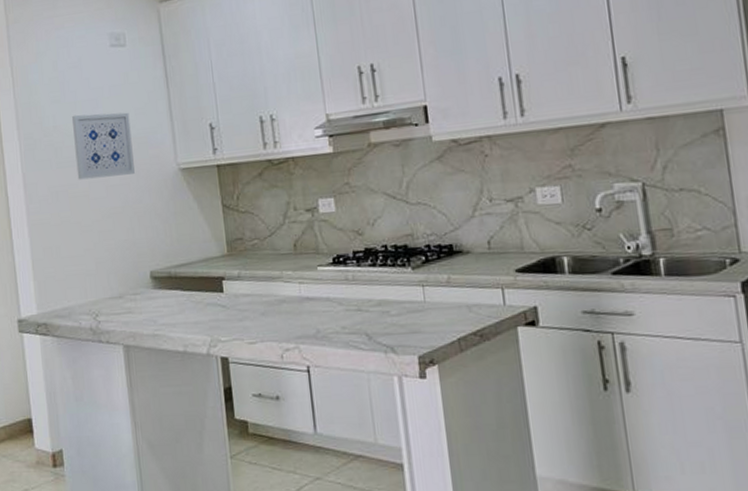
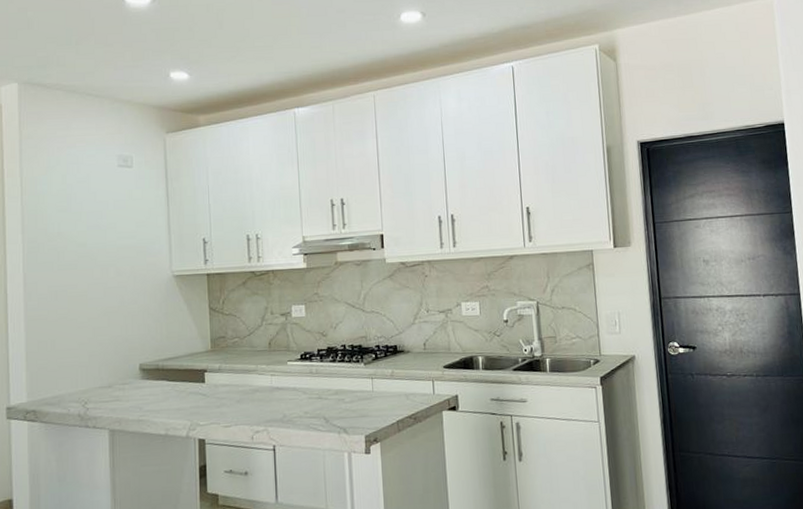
wall art: present [72,112,135,180] -> none [77,223,132,281]

